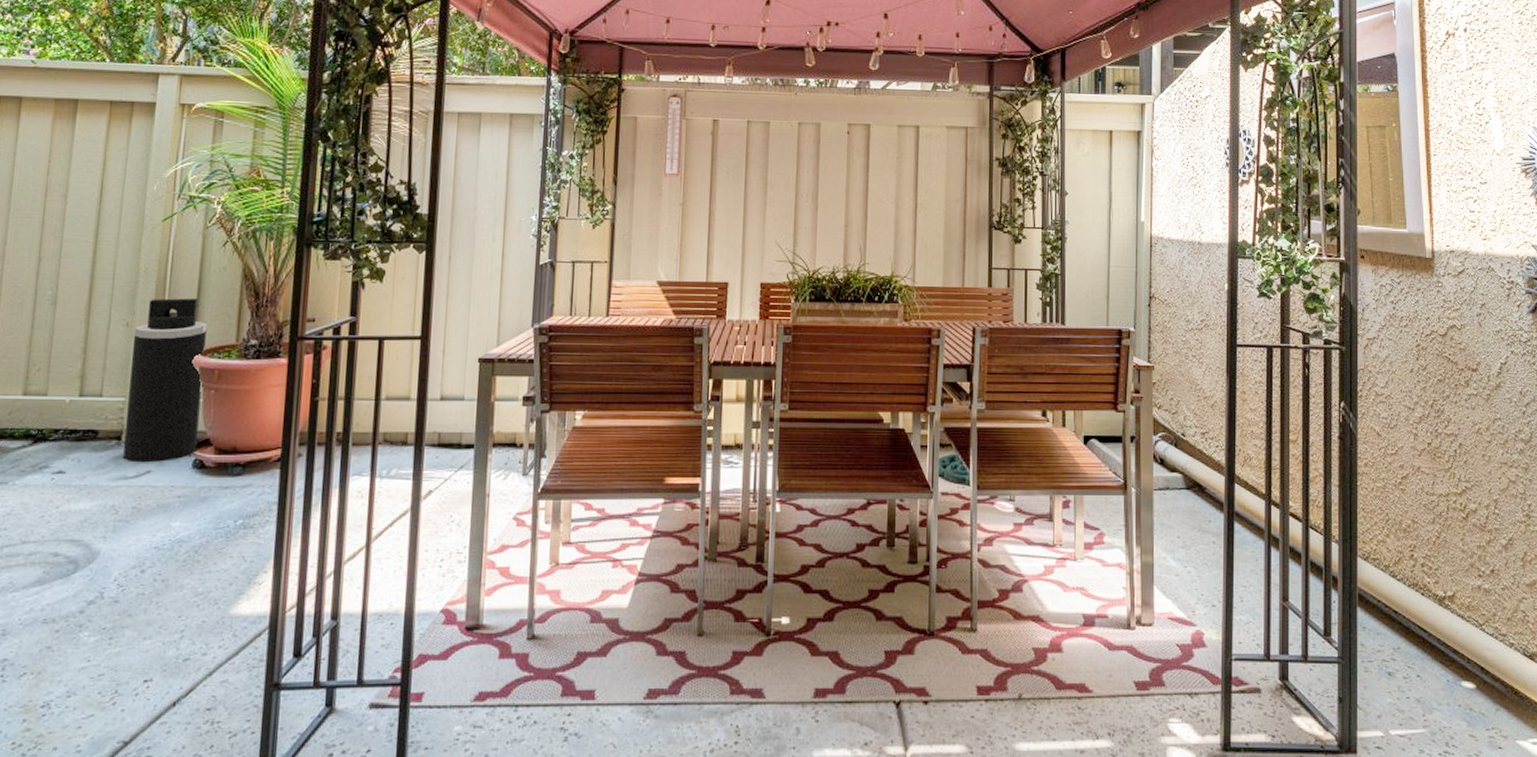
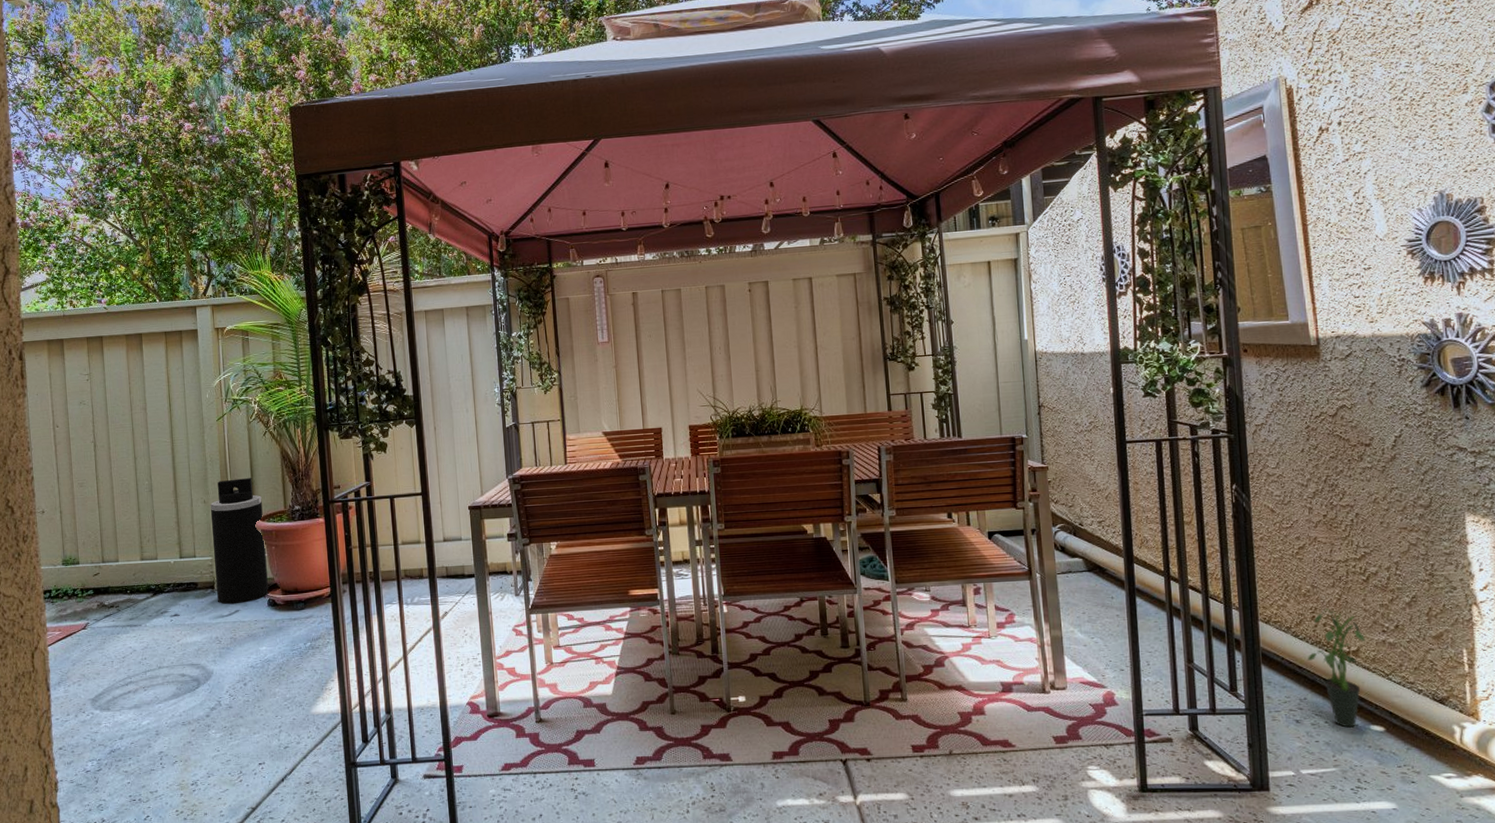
potted plant: none [1403,547,1461,683] -> present [1307,609,1365,728]

